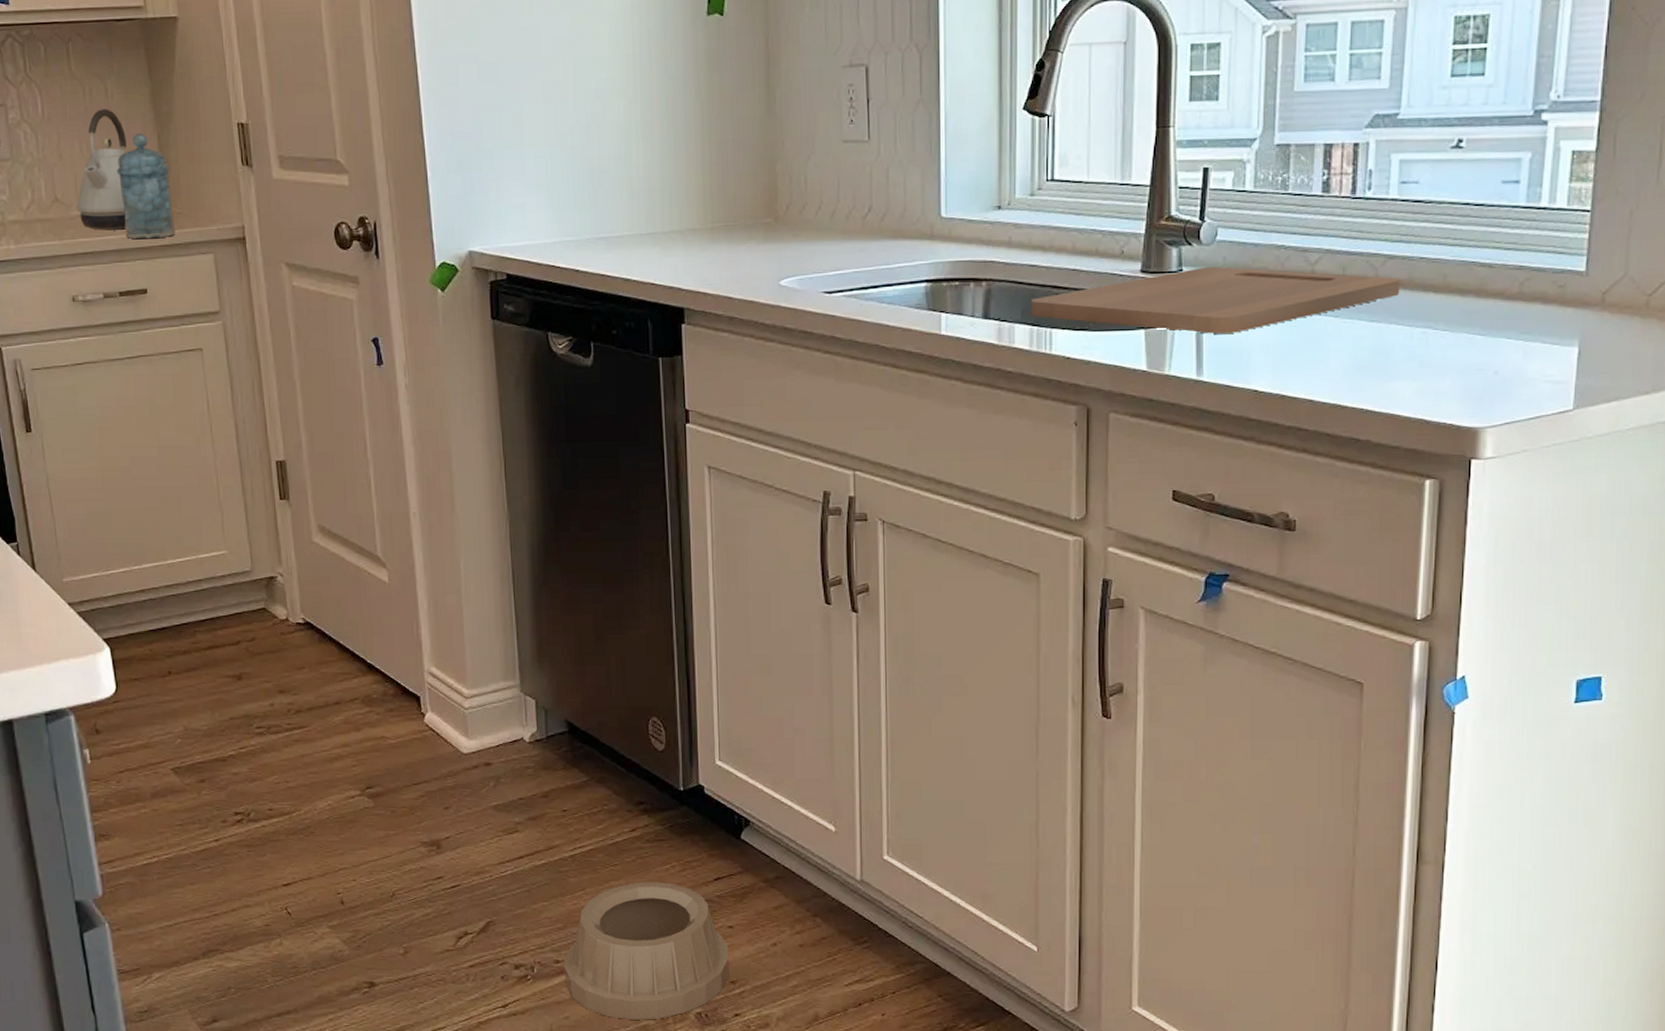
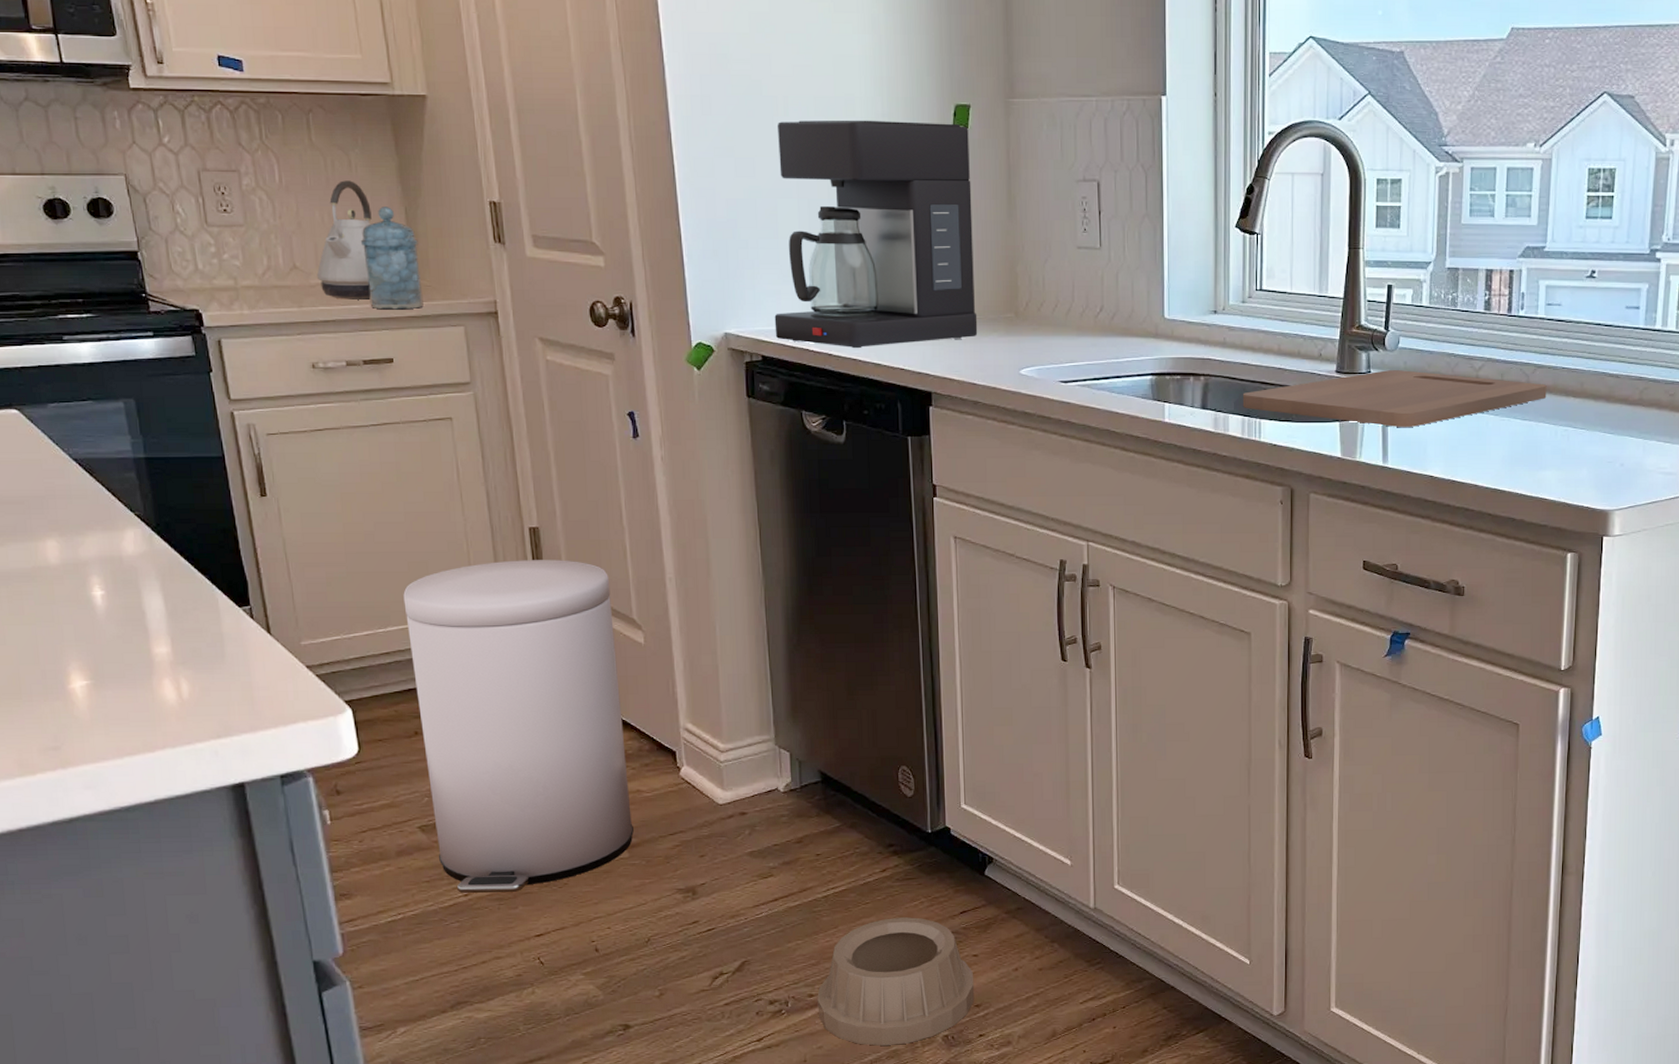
pedal bin: none [157,494,378,840] -> present [403,560,634,893]
coffee maker: none [519,11,734,264] -> present [774,120,978,349]

